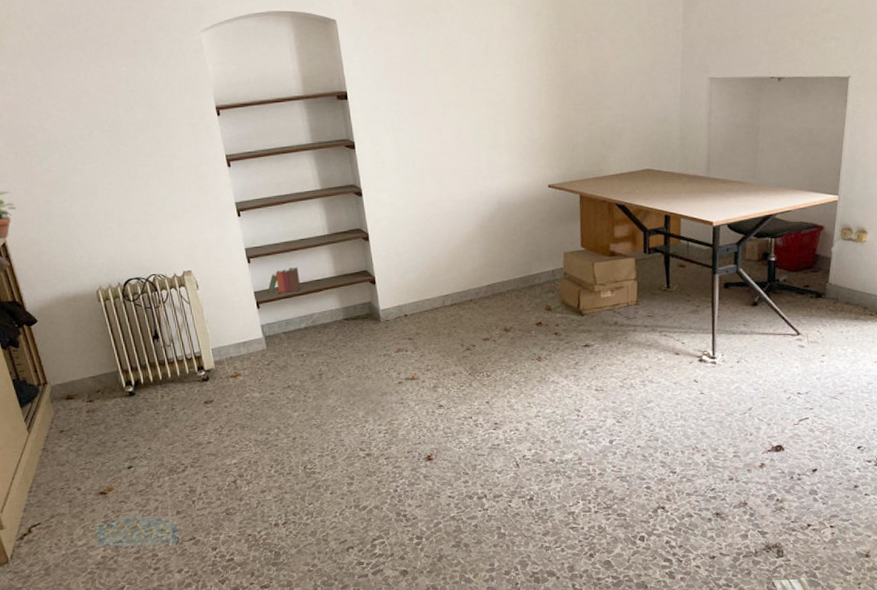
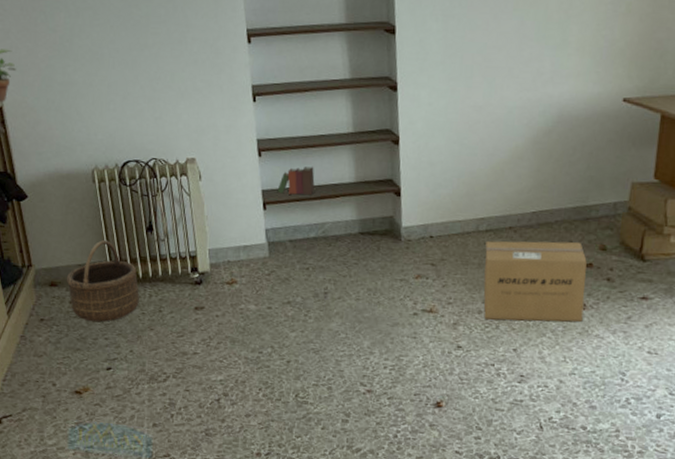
basket: none [81,352,152,427] -> present [66,240,139,323]
box: none [452,305,540,380] -> present [483,240,587,323]

